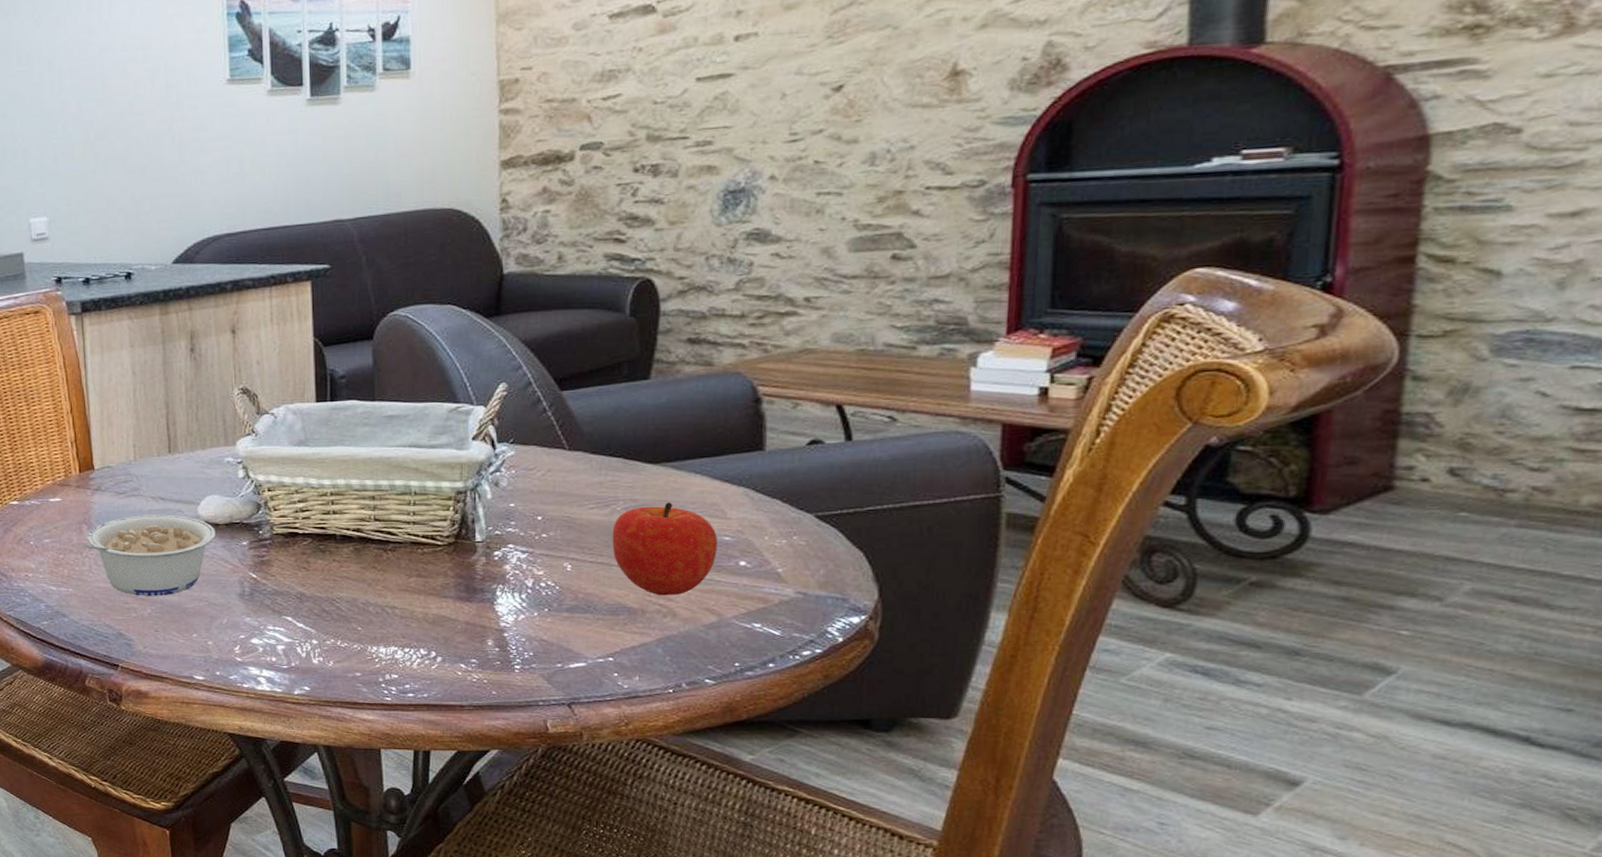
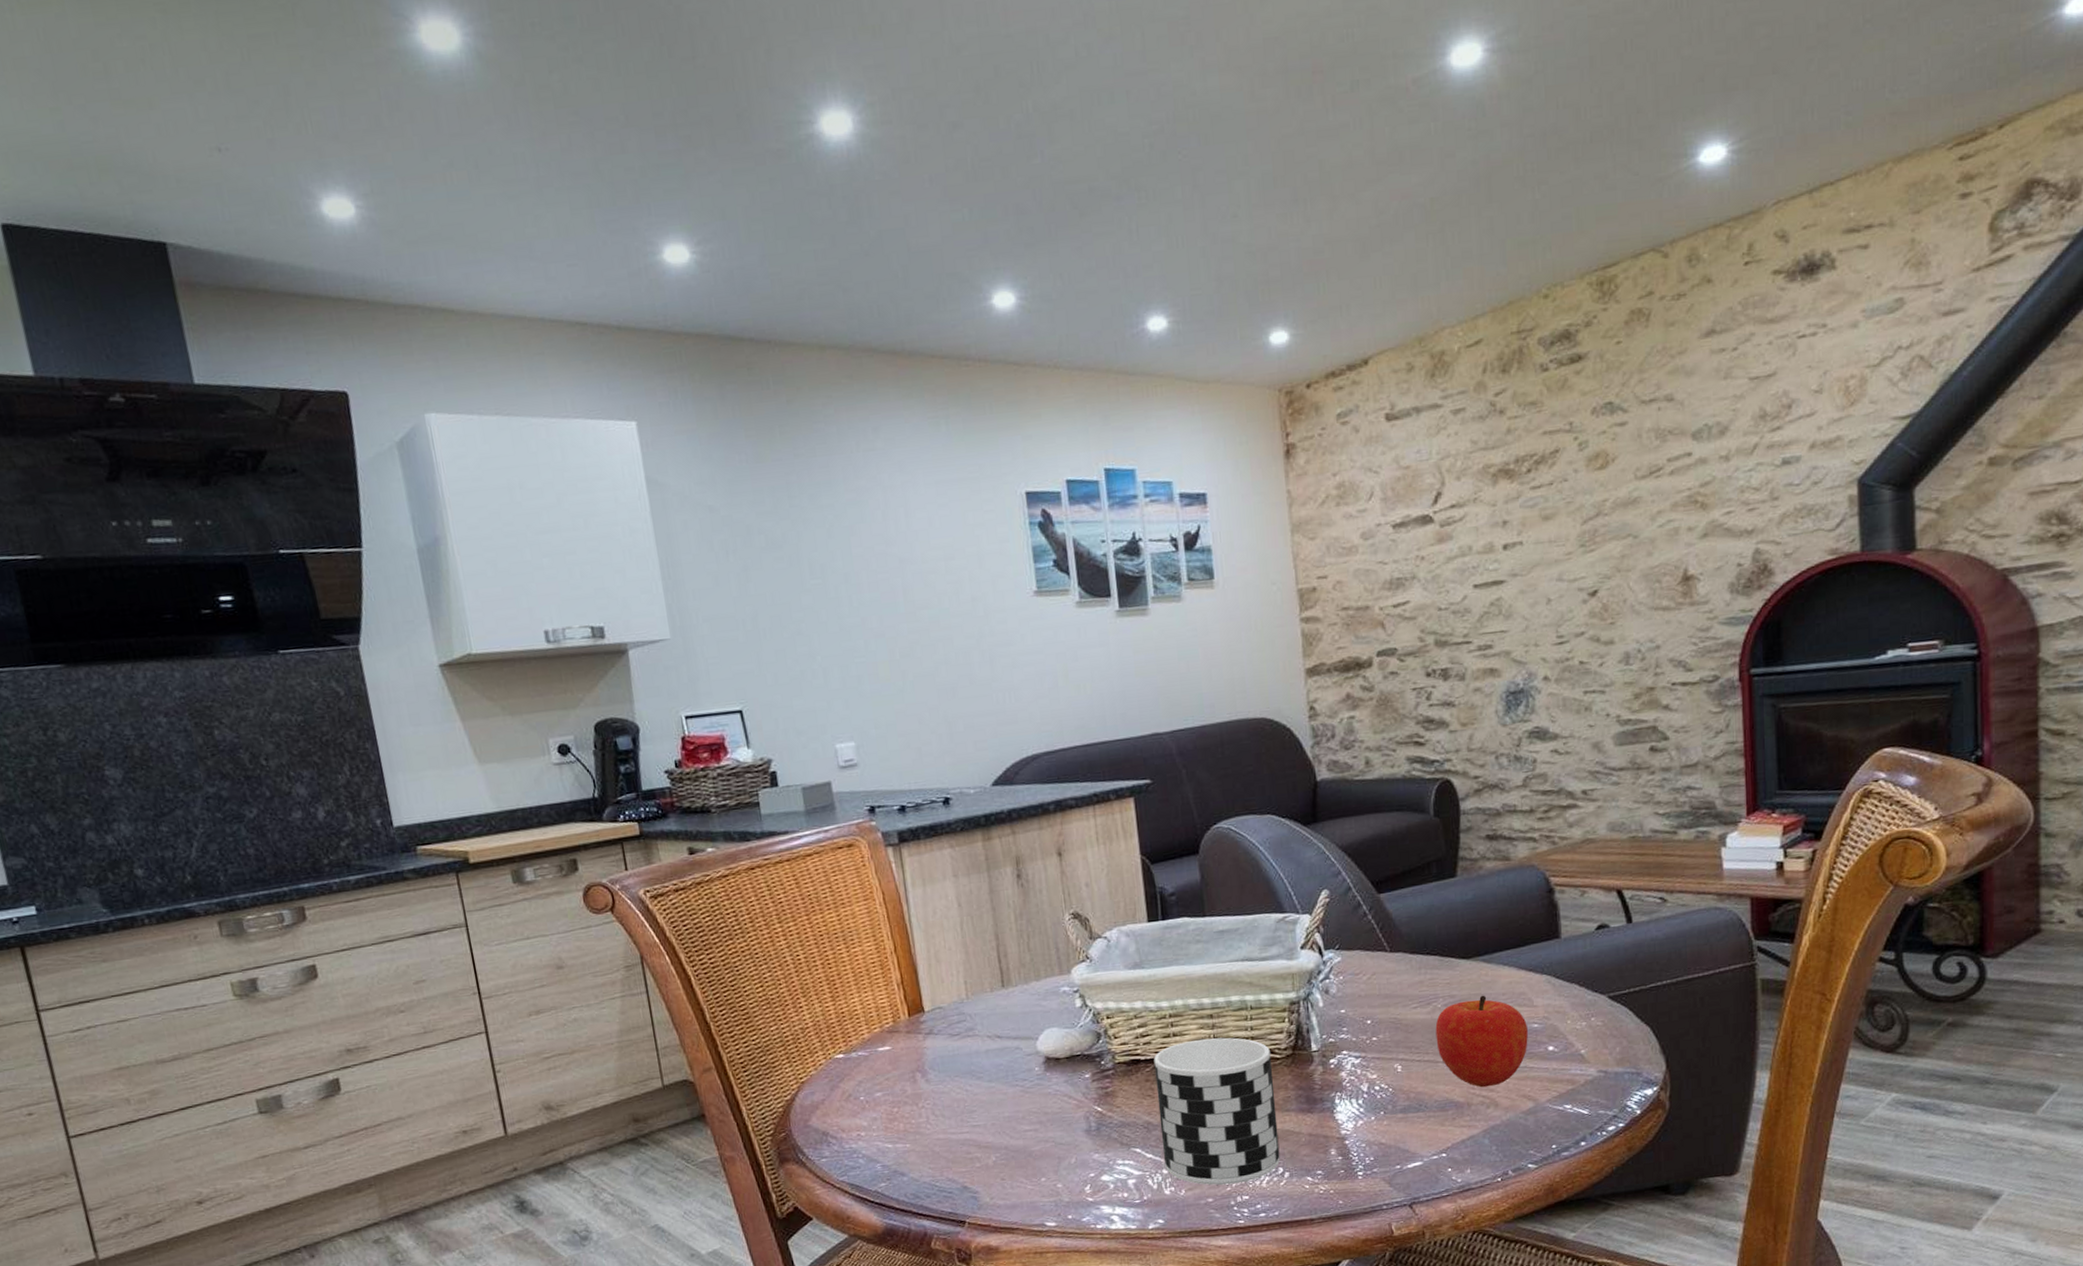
legume: present [79,514,216,596] -> none [913,1053,1057,1144]
cup: none [311,519,434,662] -> present [1153,1037,1280,1185]

